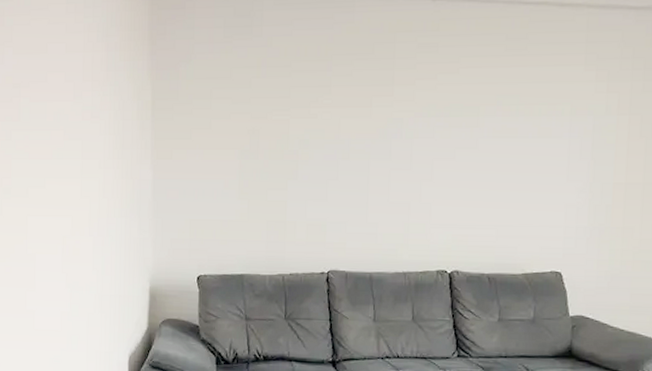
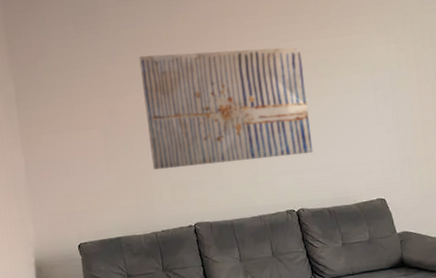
wall art: none [289,70,487,206] -> present [139,46,313,170]

